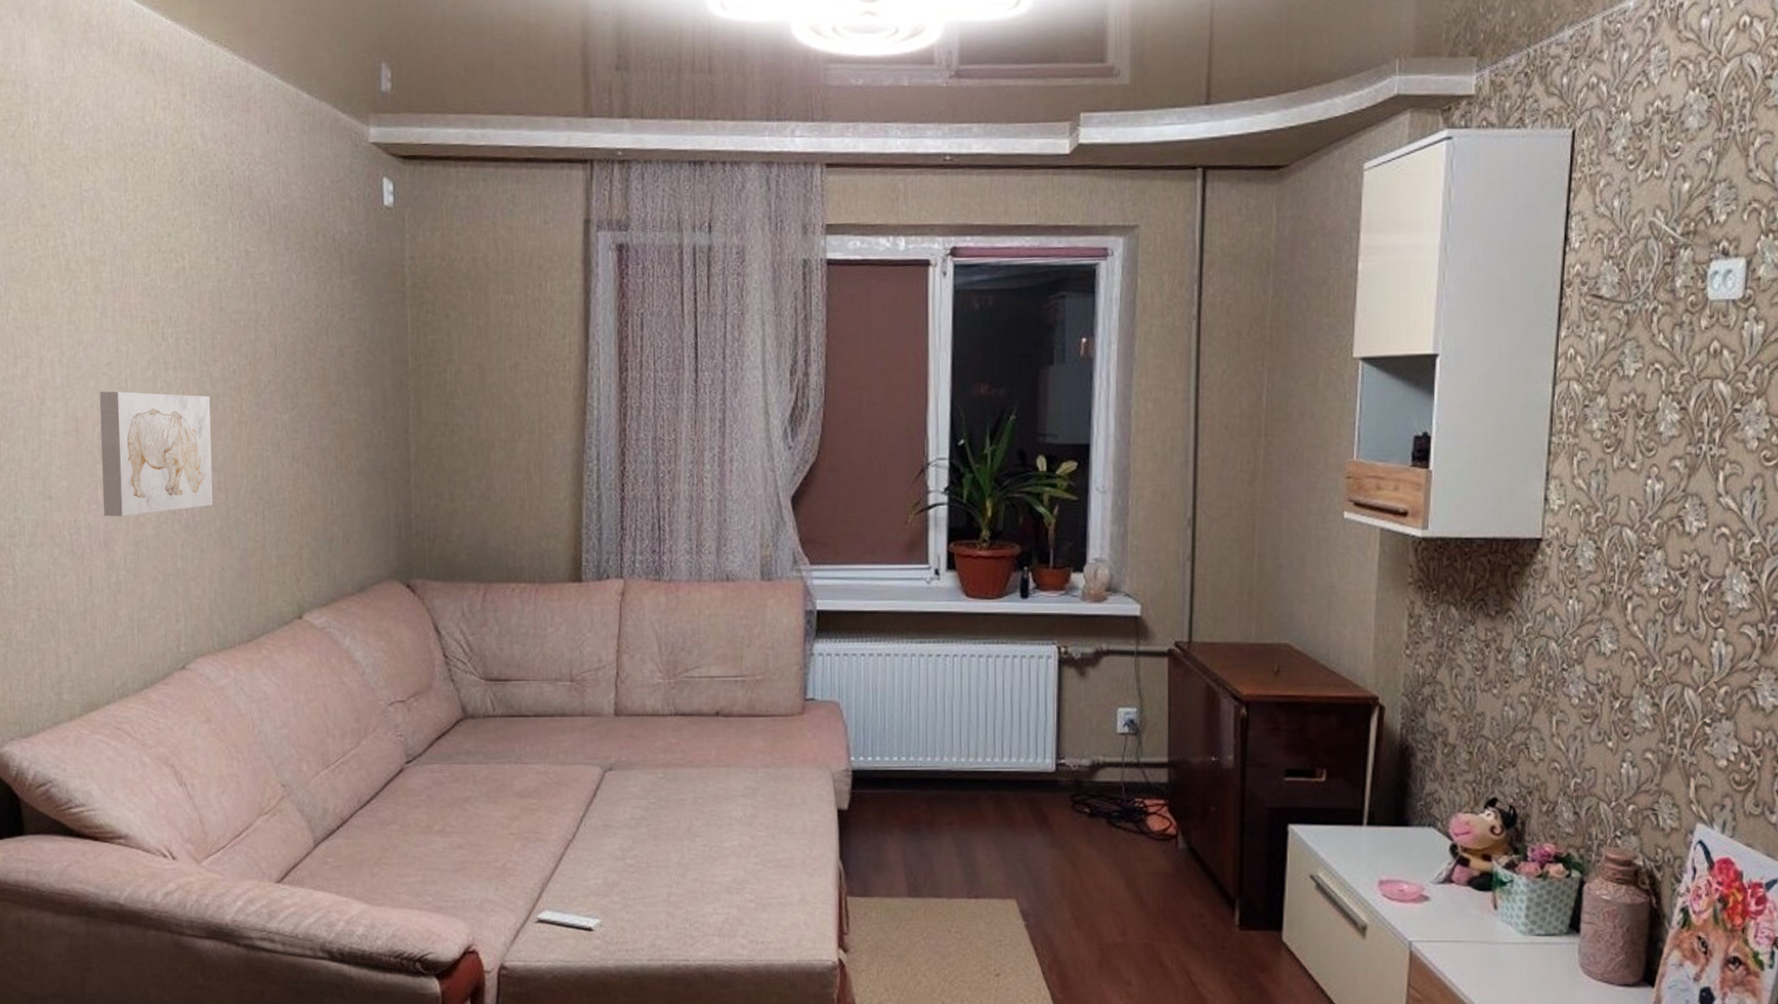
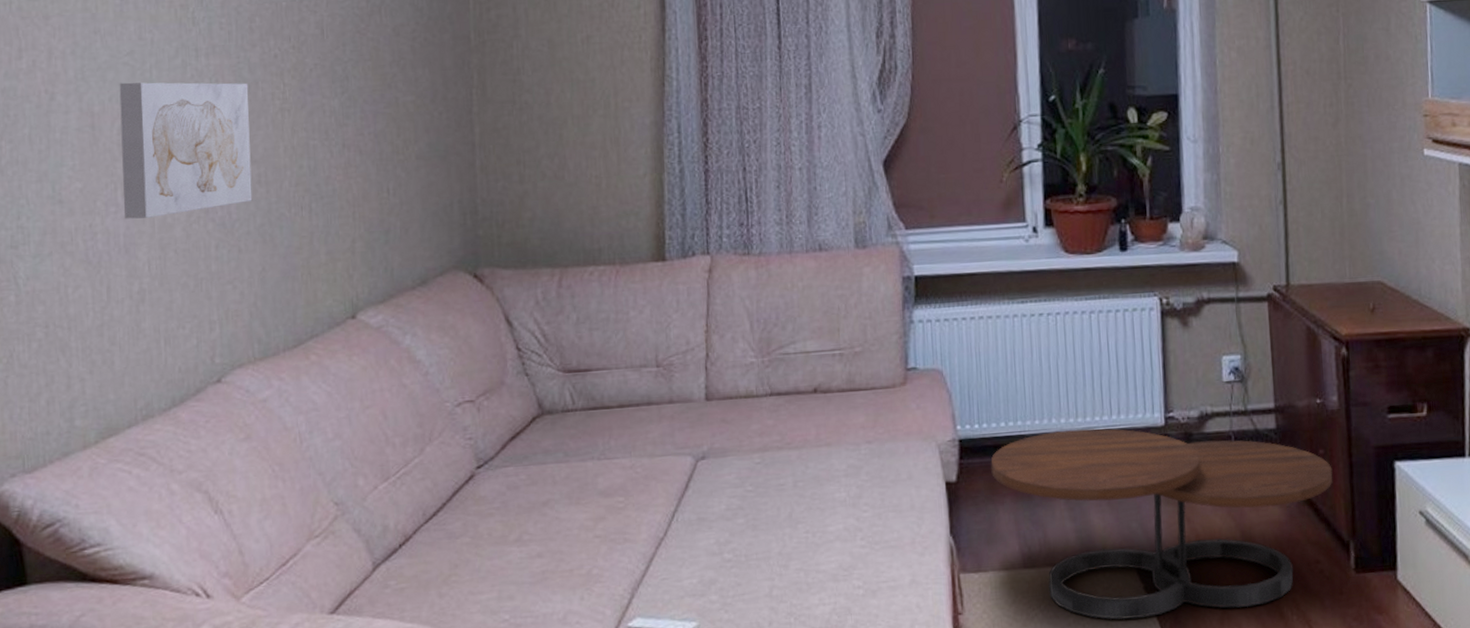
coffee table: none [882,769,1223,954] -> present [991,428,1333,620]

